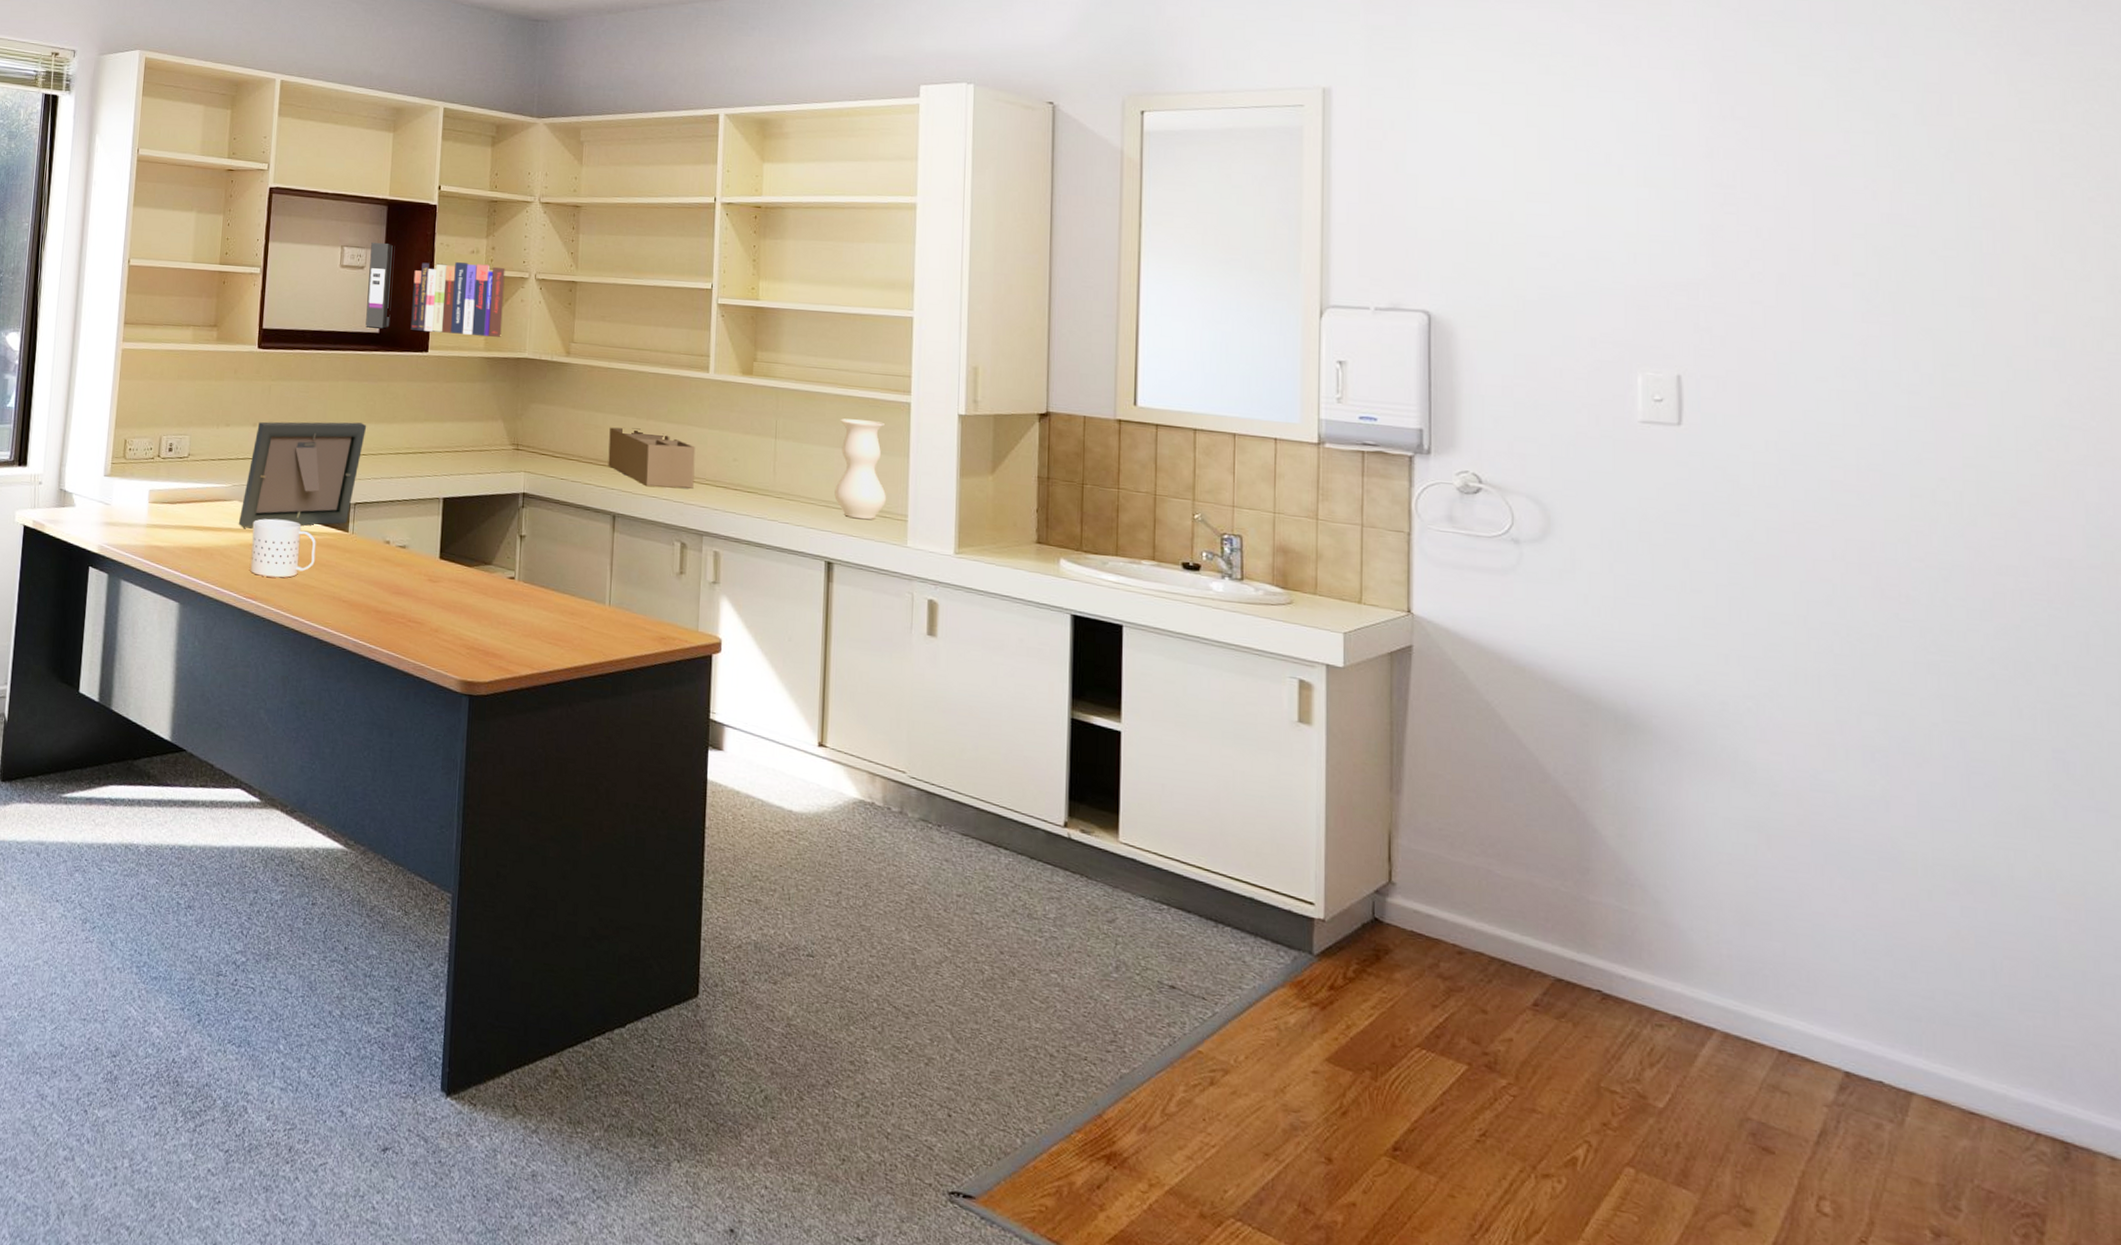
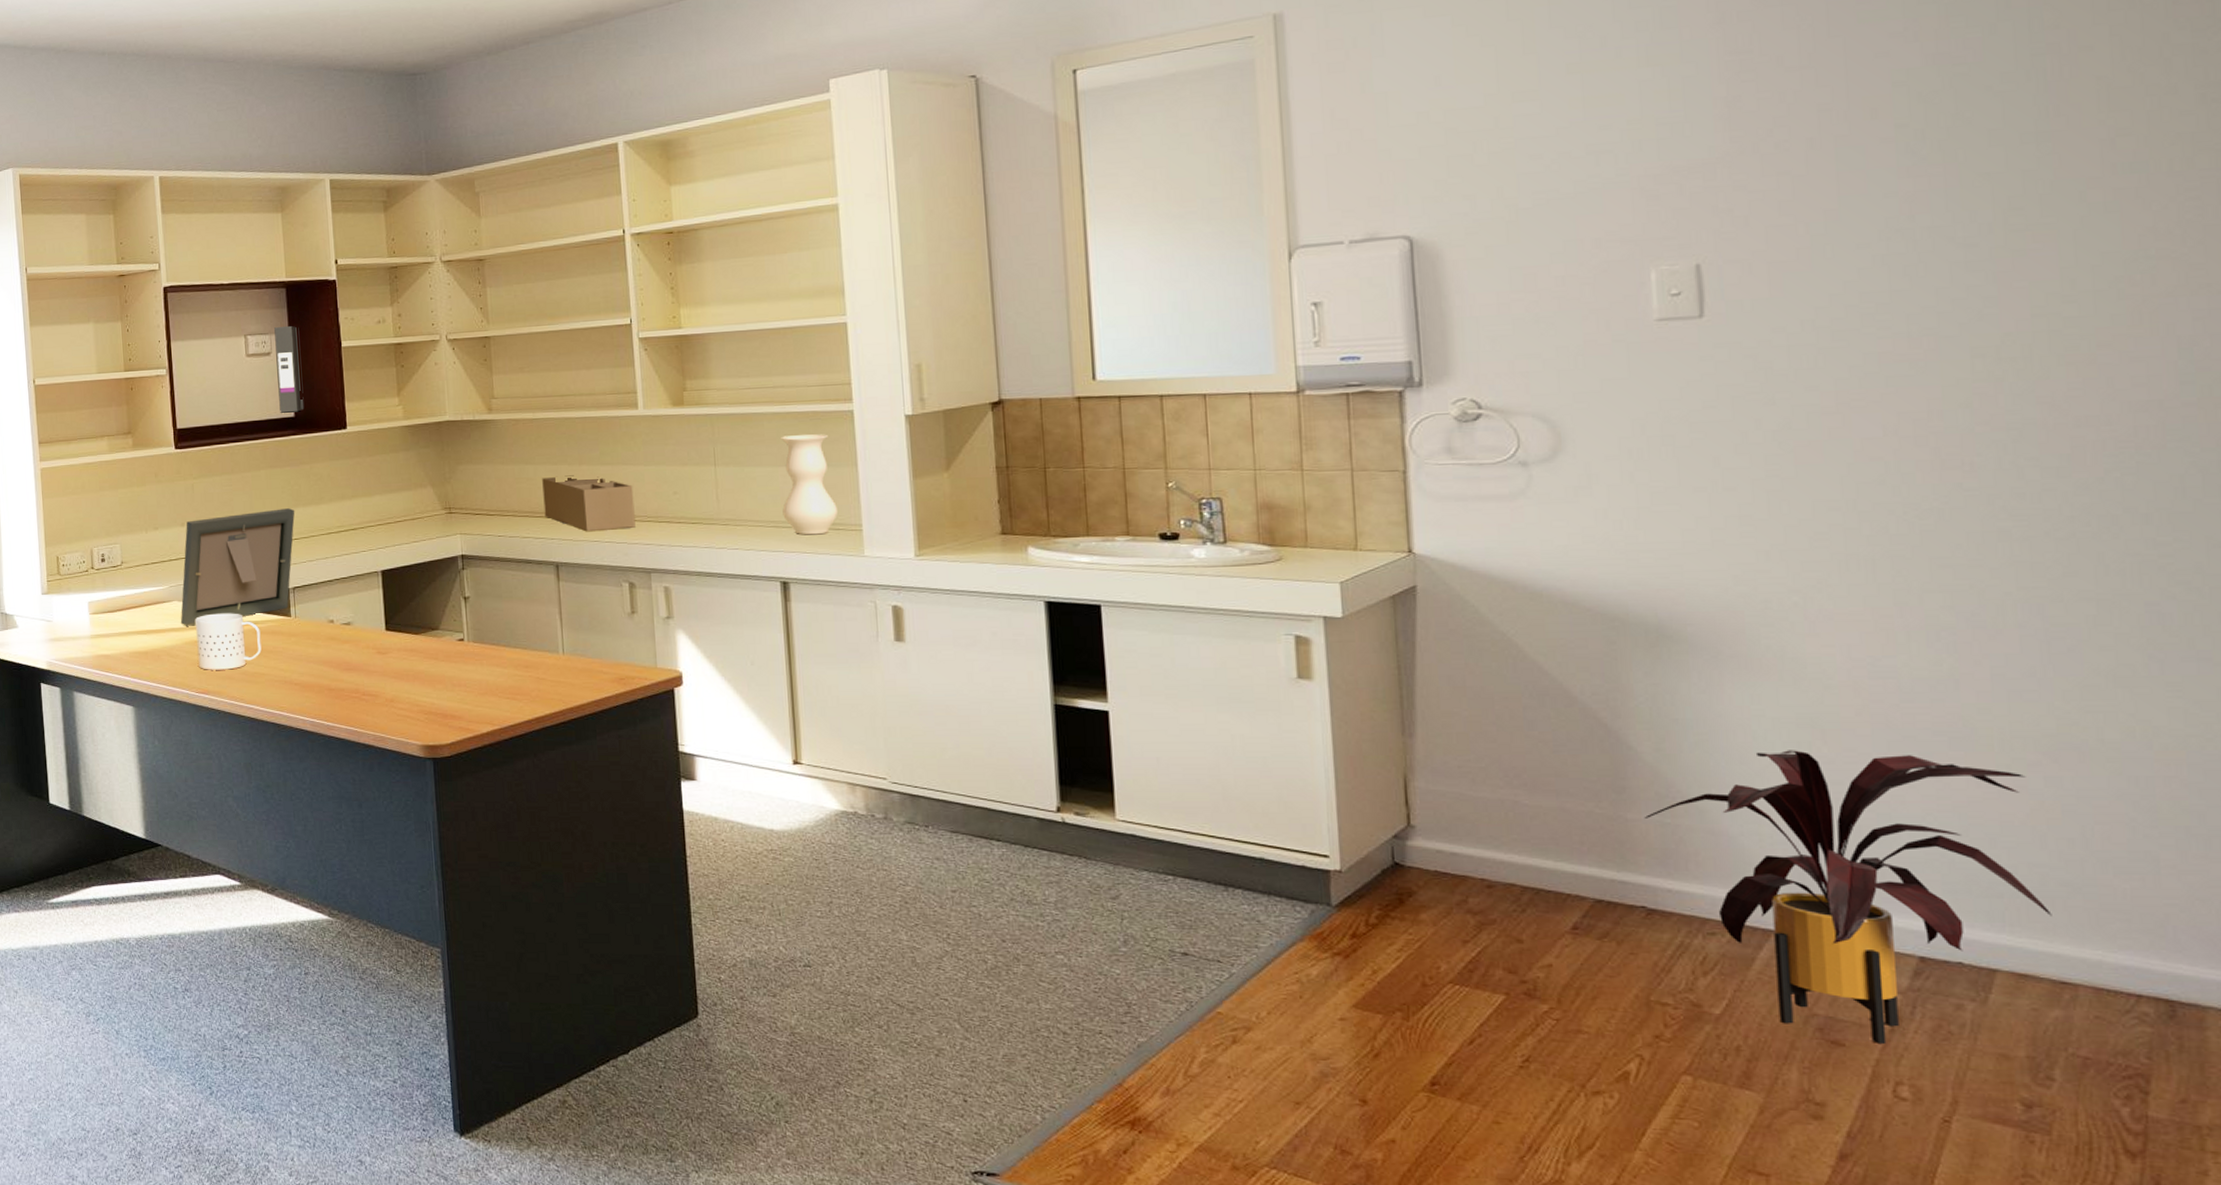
books: present [410,262,505,337] -> none [322,332,419,409]
house plant: none [1604,849,1964,1157] -> present [1644,750,2052,1045]

